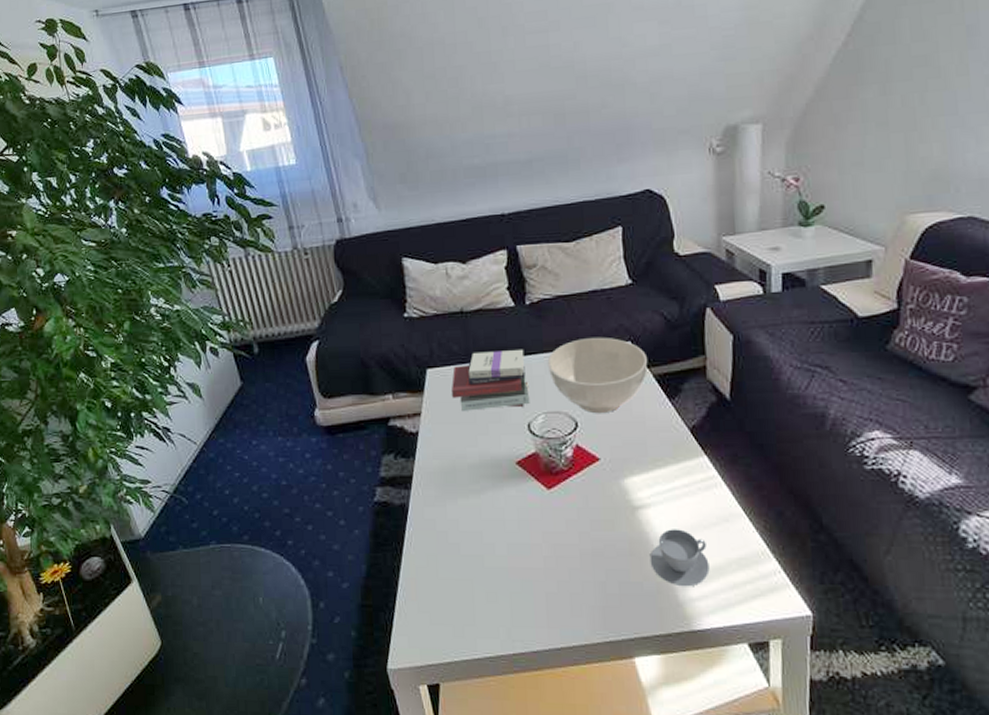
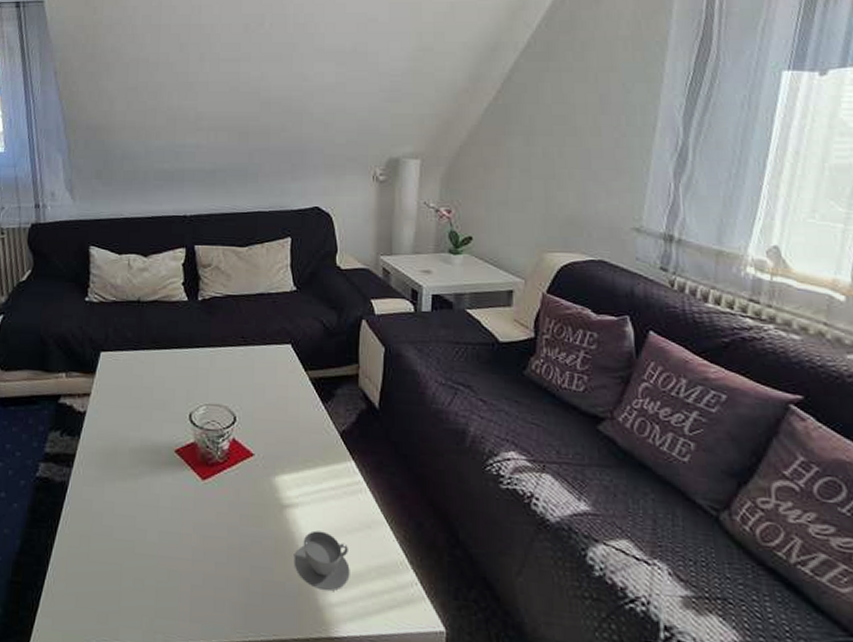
books: present [452,349,530,411] -> none [121,340,194,397]
bowl: present [547,337,648,414] -> none [213,336,306,411]

